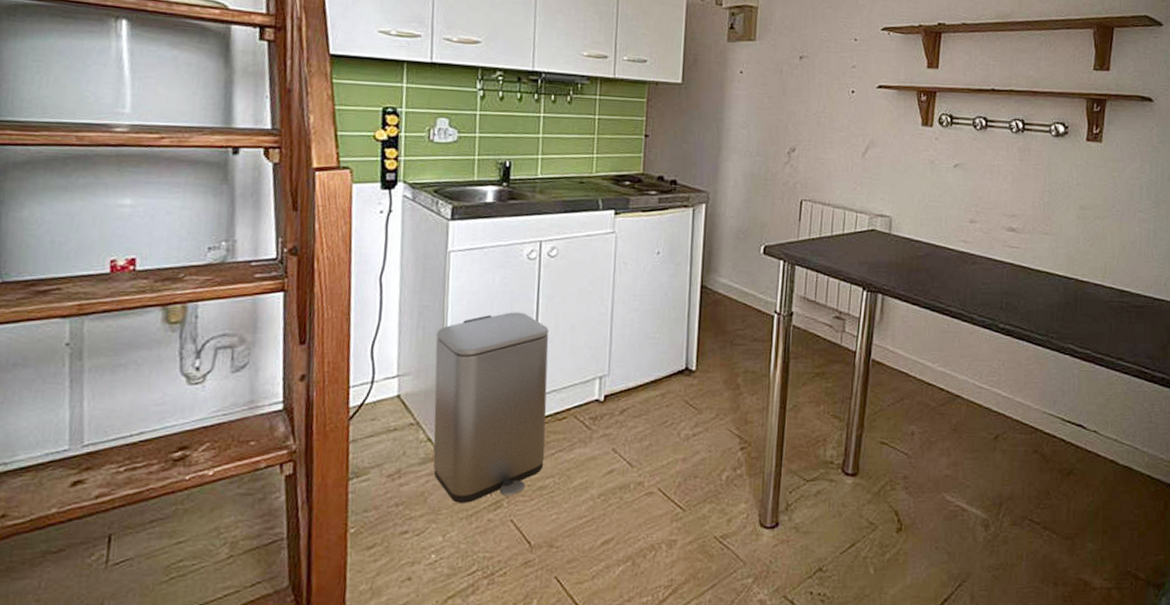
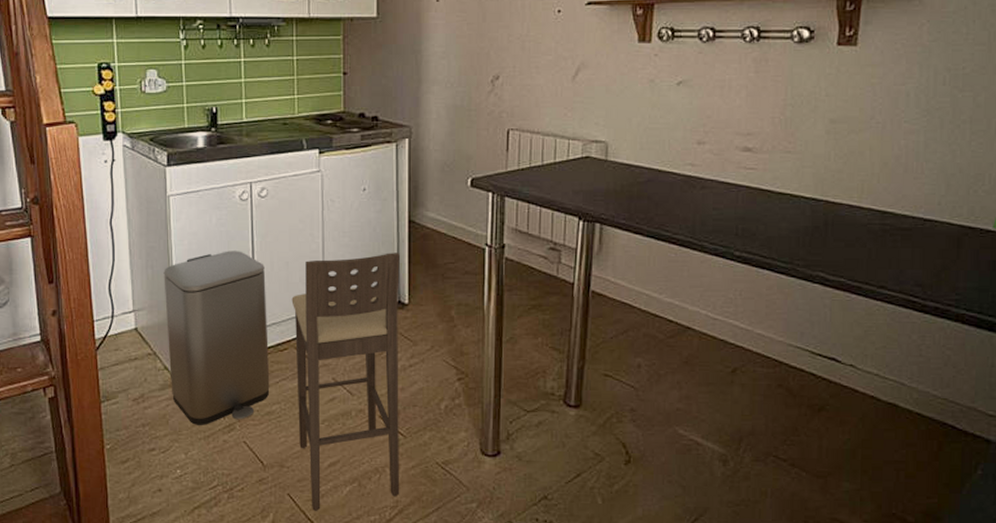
bar stool: none [572,318,690,595] -> present [291,253,400,511]

